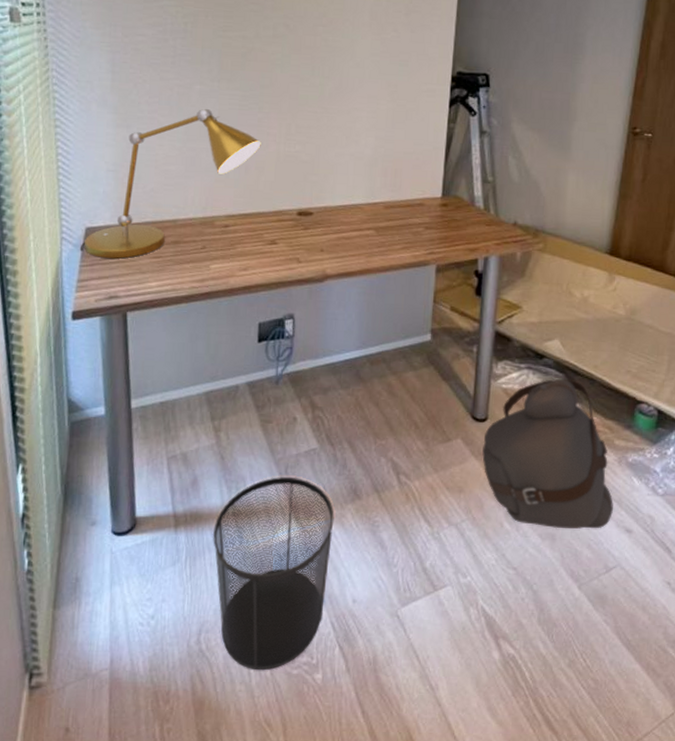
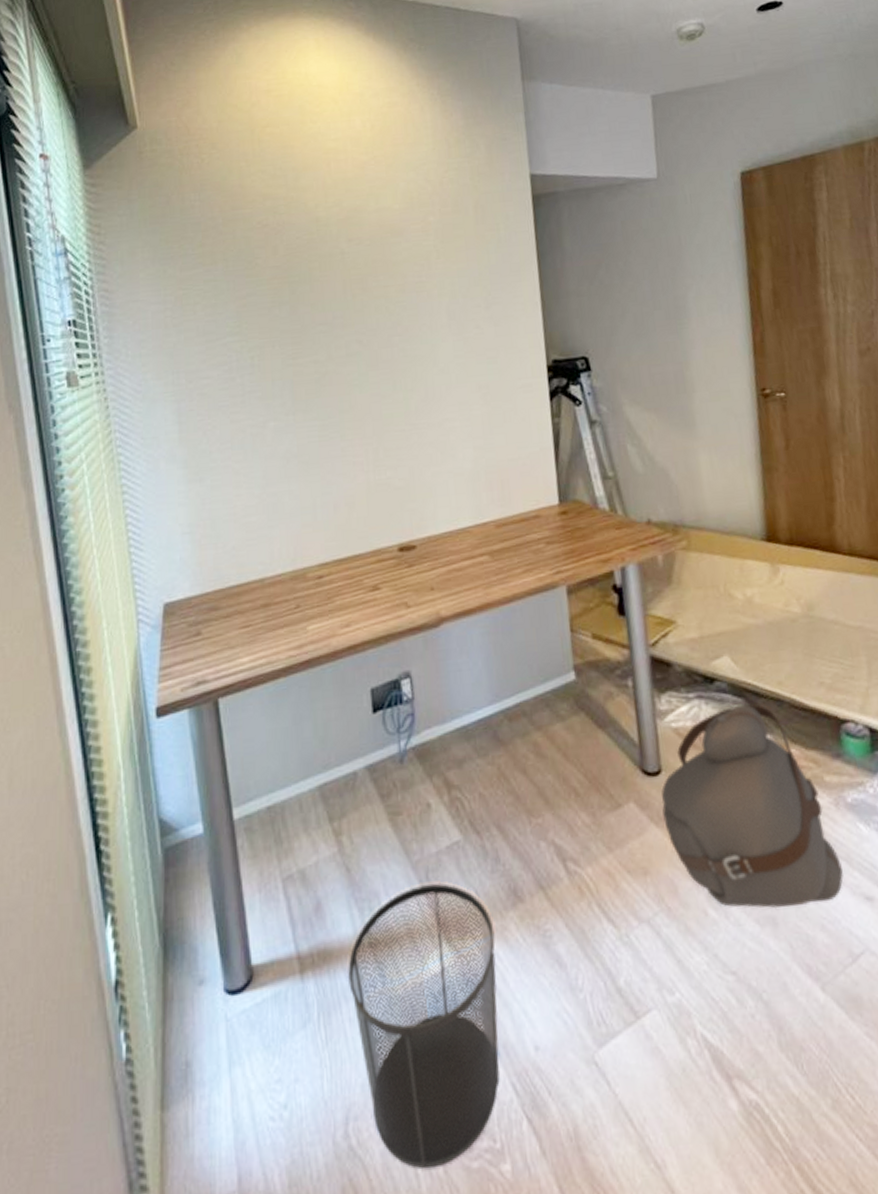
desk lamp: present [79,108,261,259] -> none [159,446,348,637]

